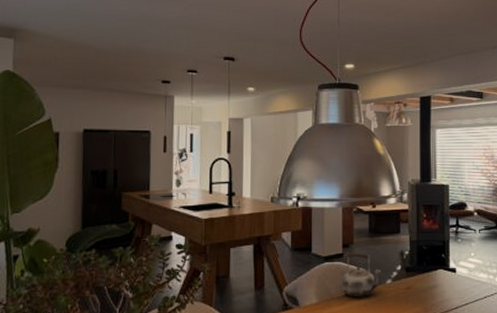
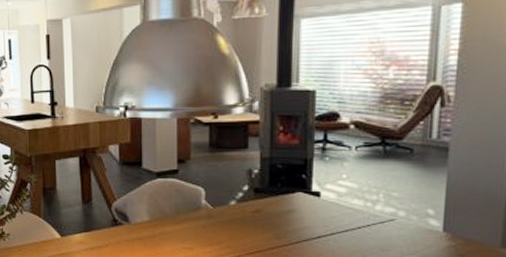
kettle: present [341,252,381,297] -> none [176,168,223,218]

